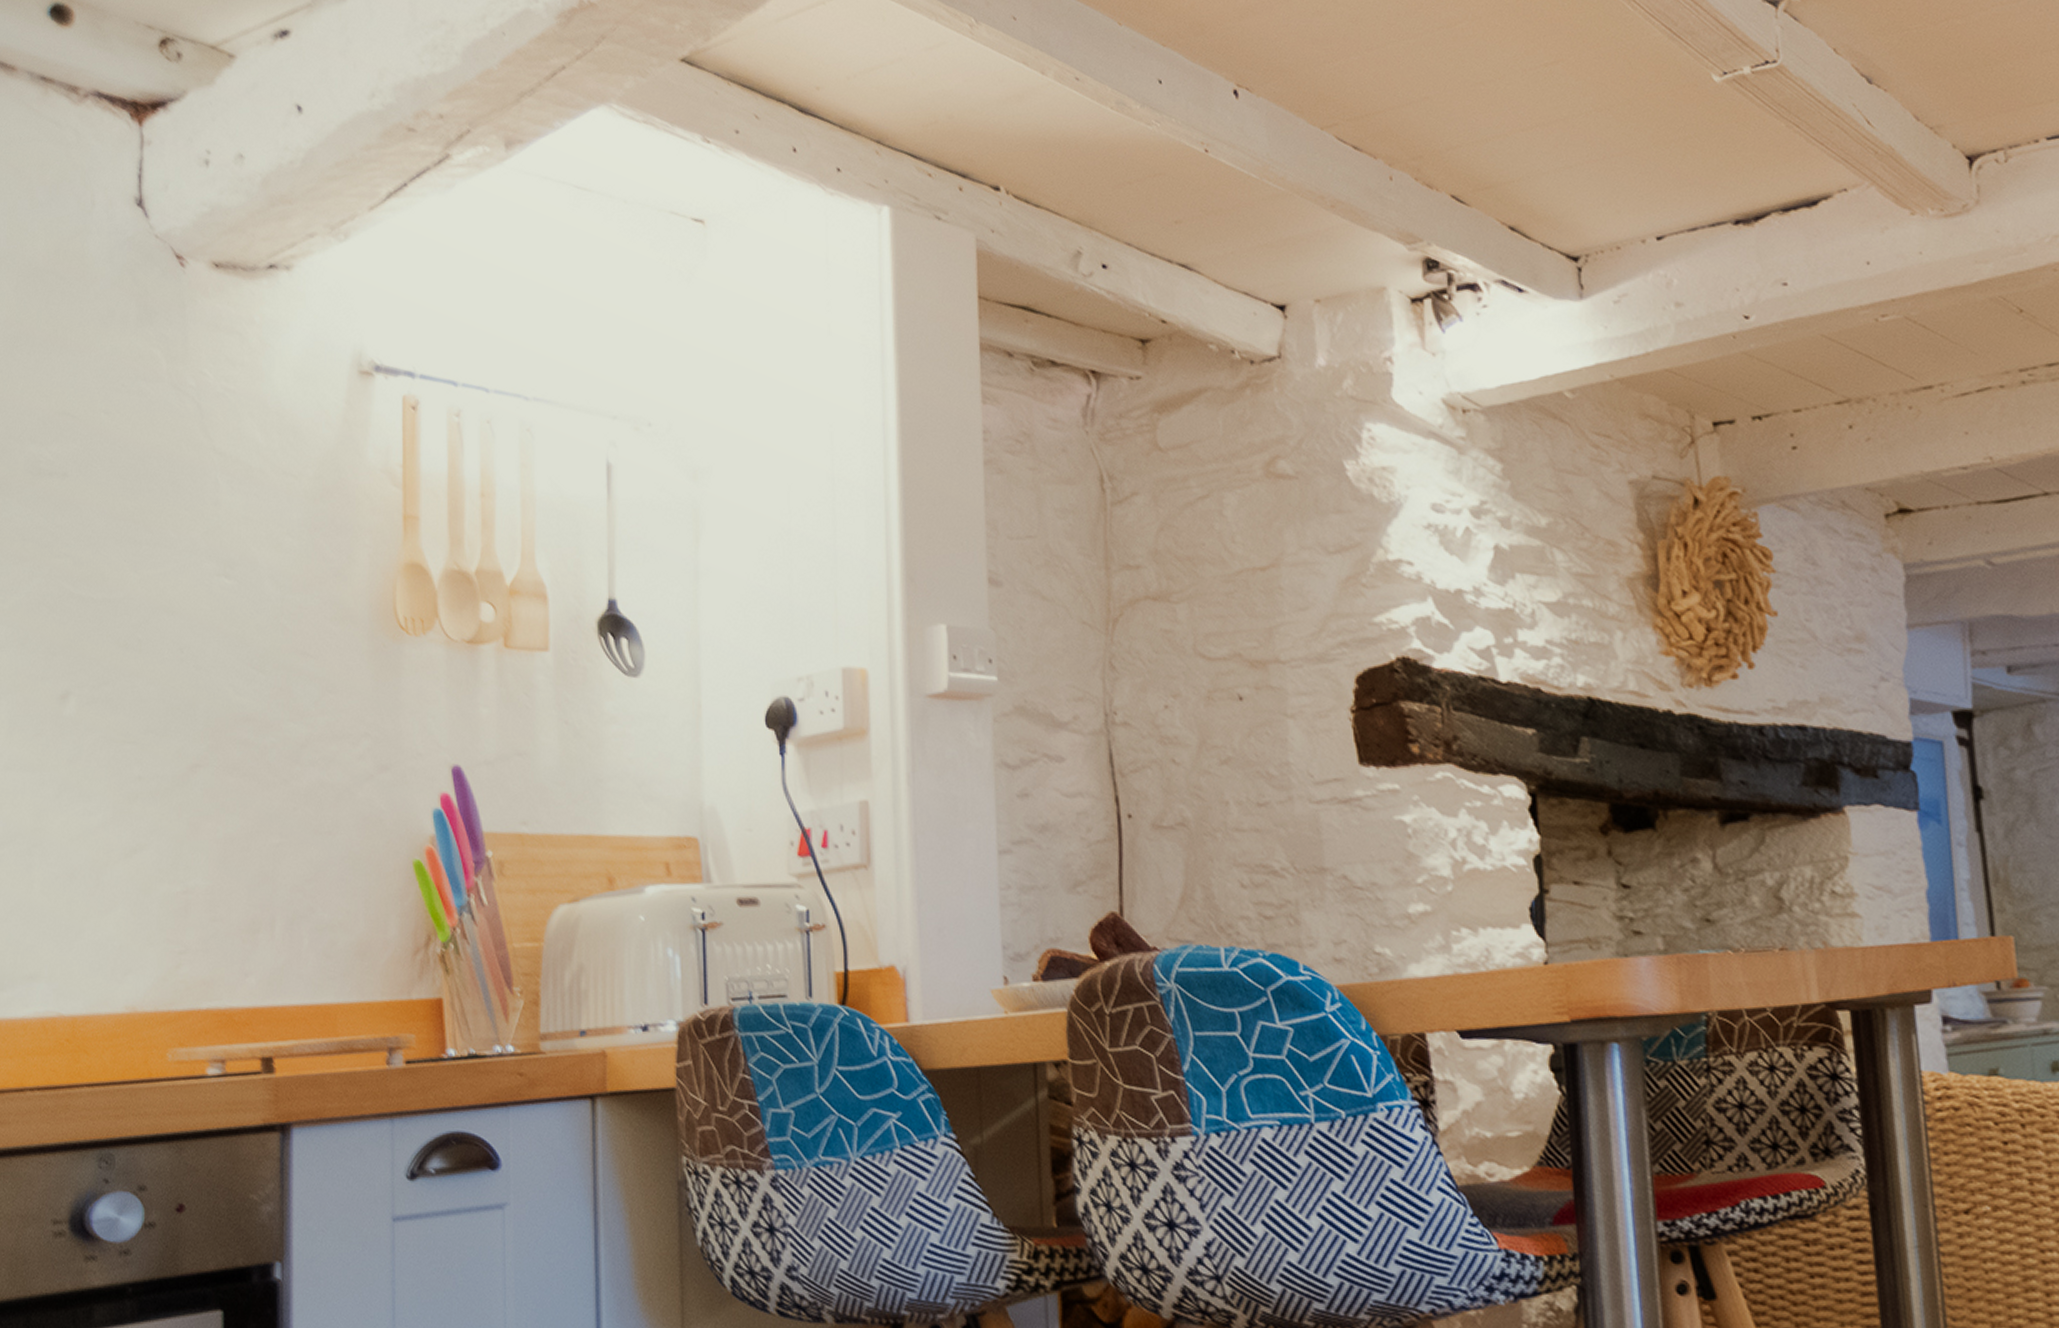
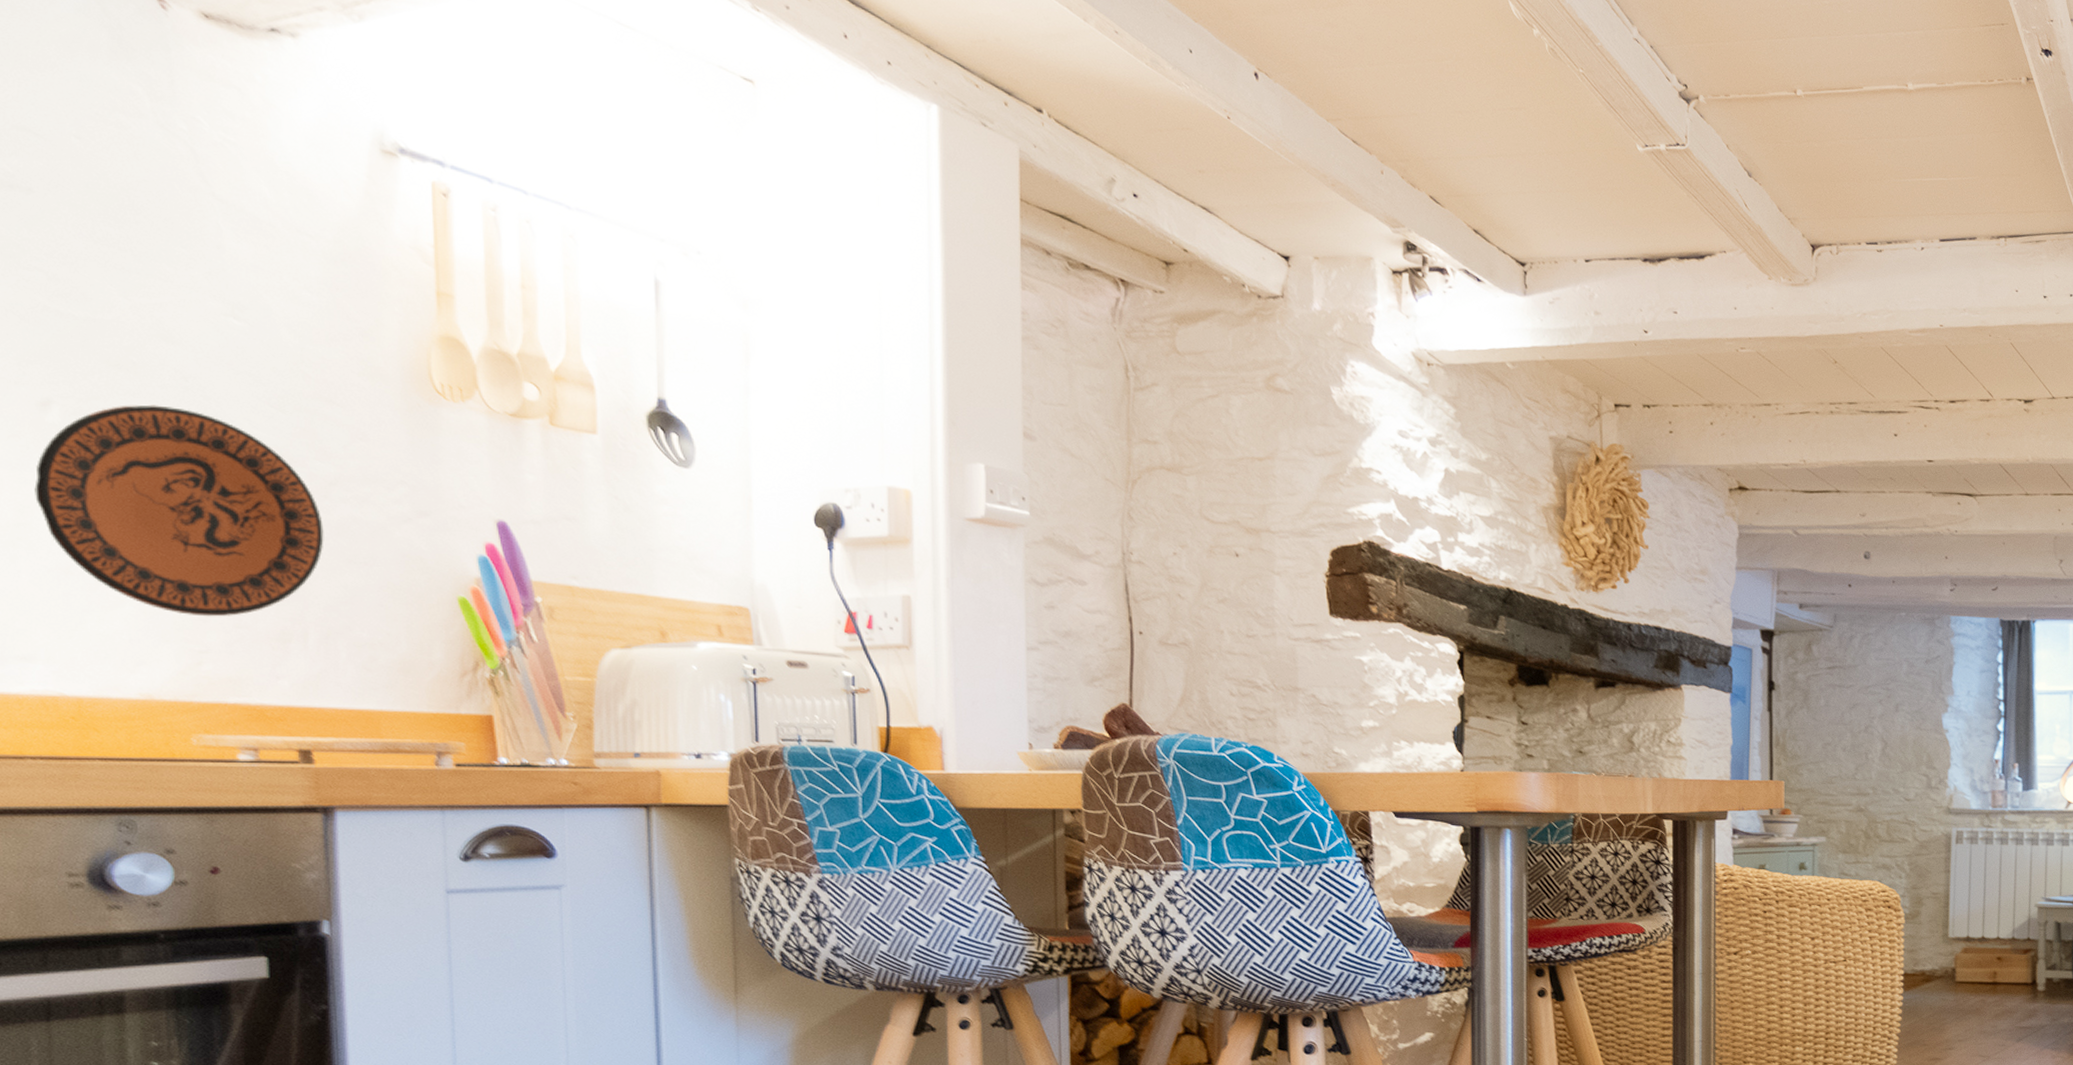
decorative plate: none [50,682,294,913] -> present [34,404,324,617]

